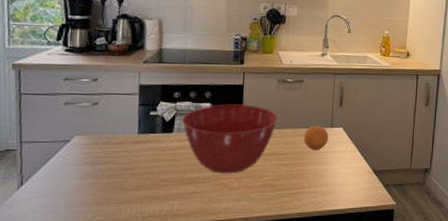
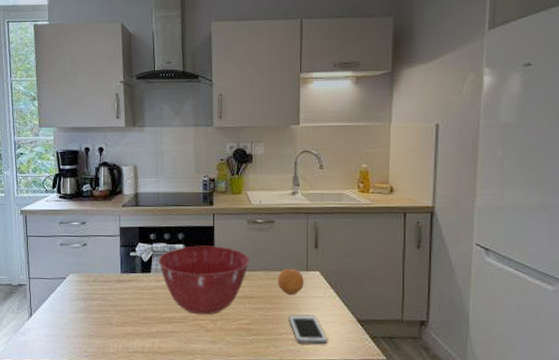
cell phone: none [311,169,347,196] -> present [287,314,328,345]

